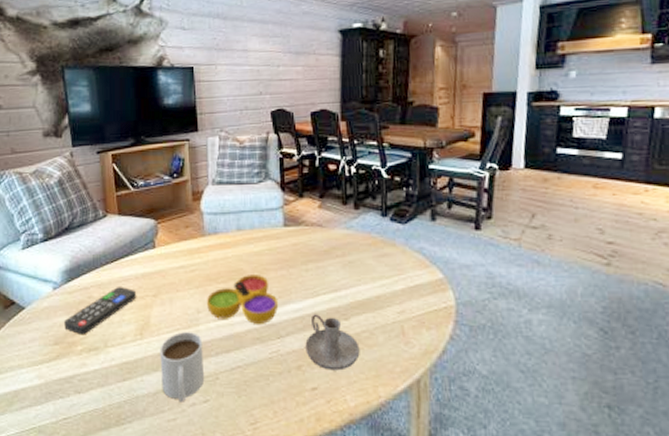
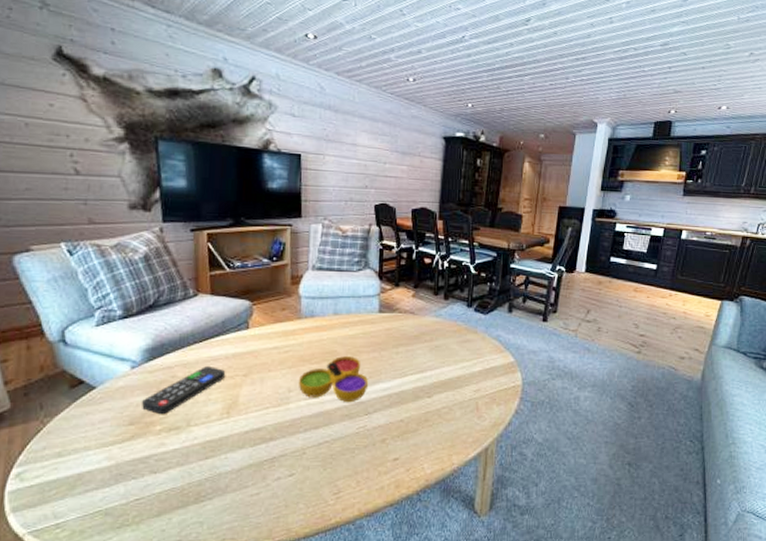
mug: present [160,332,205,402] -> none [246,410,292,477]
candle holder: present [305,314,360,371] -> none [390,392,439,443]

